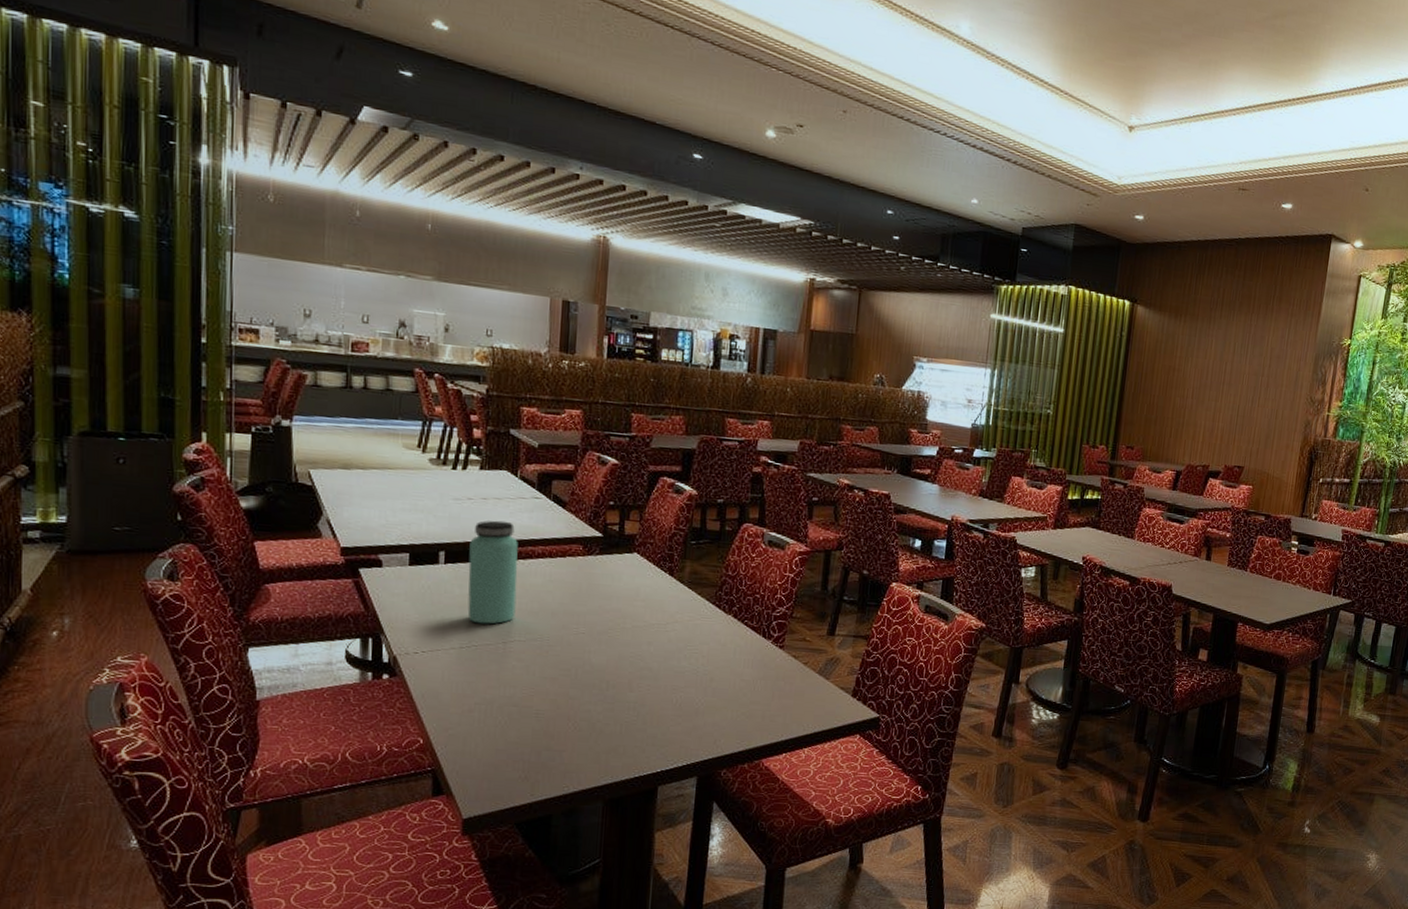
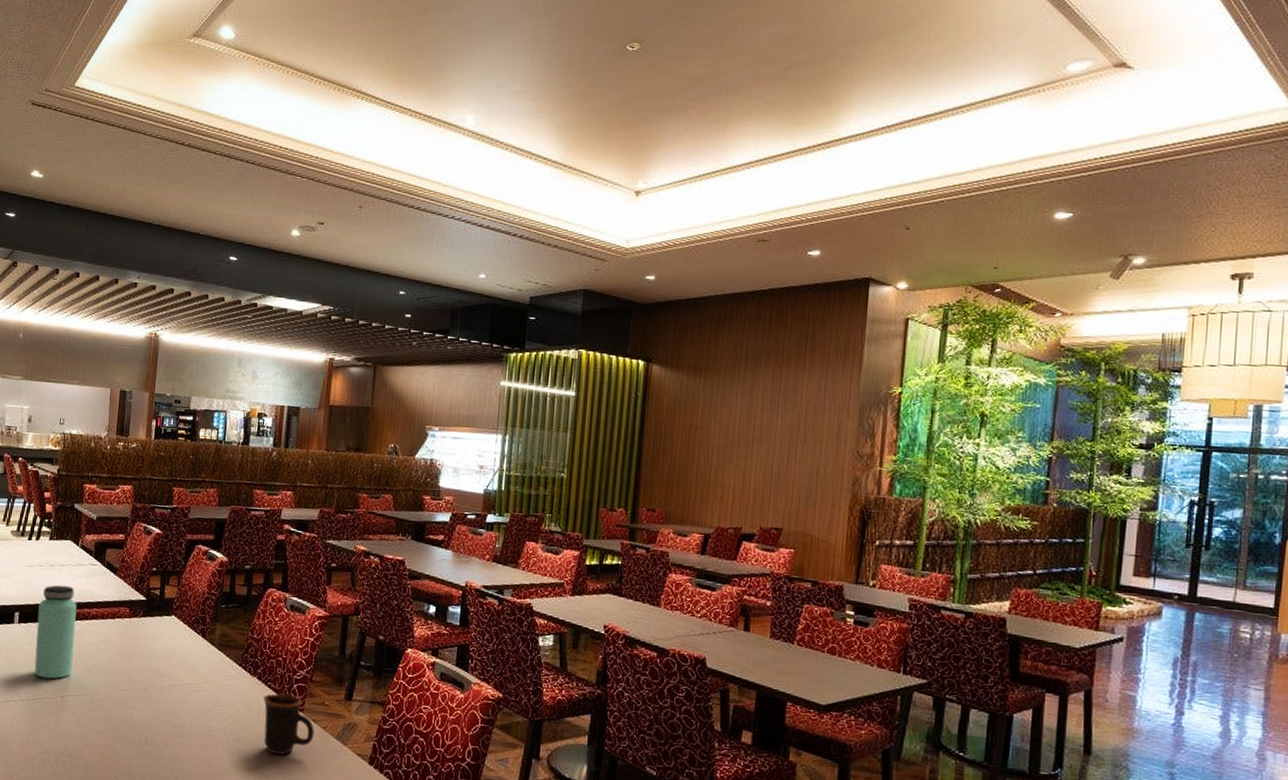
mug: none [740,630,795,692] -> present [263,693,314,755]

